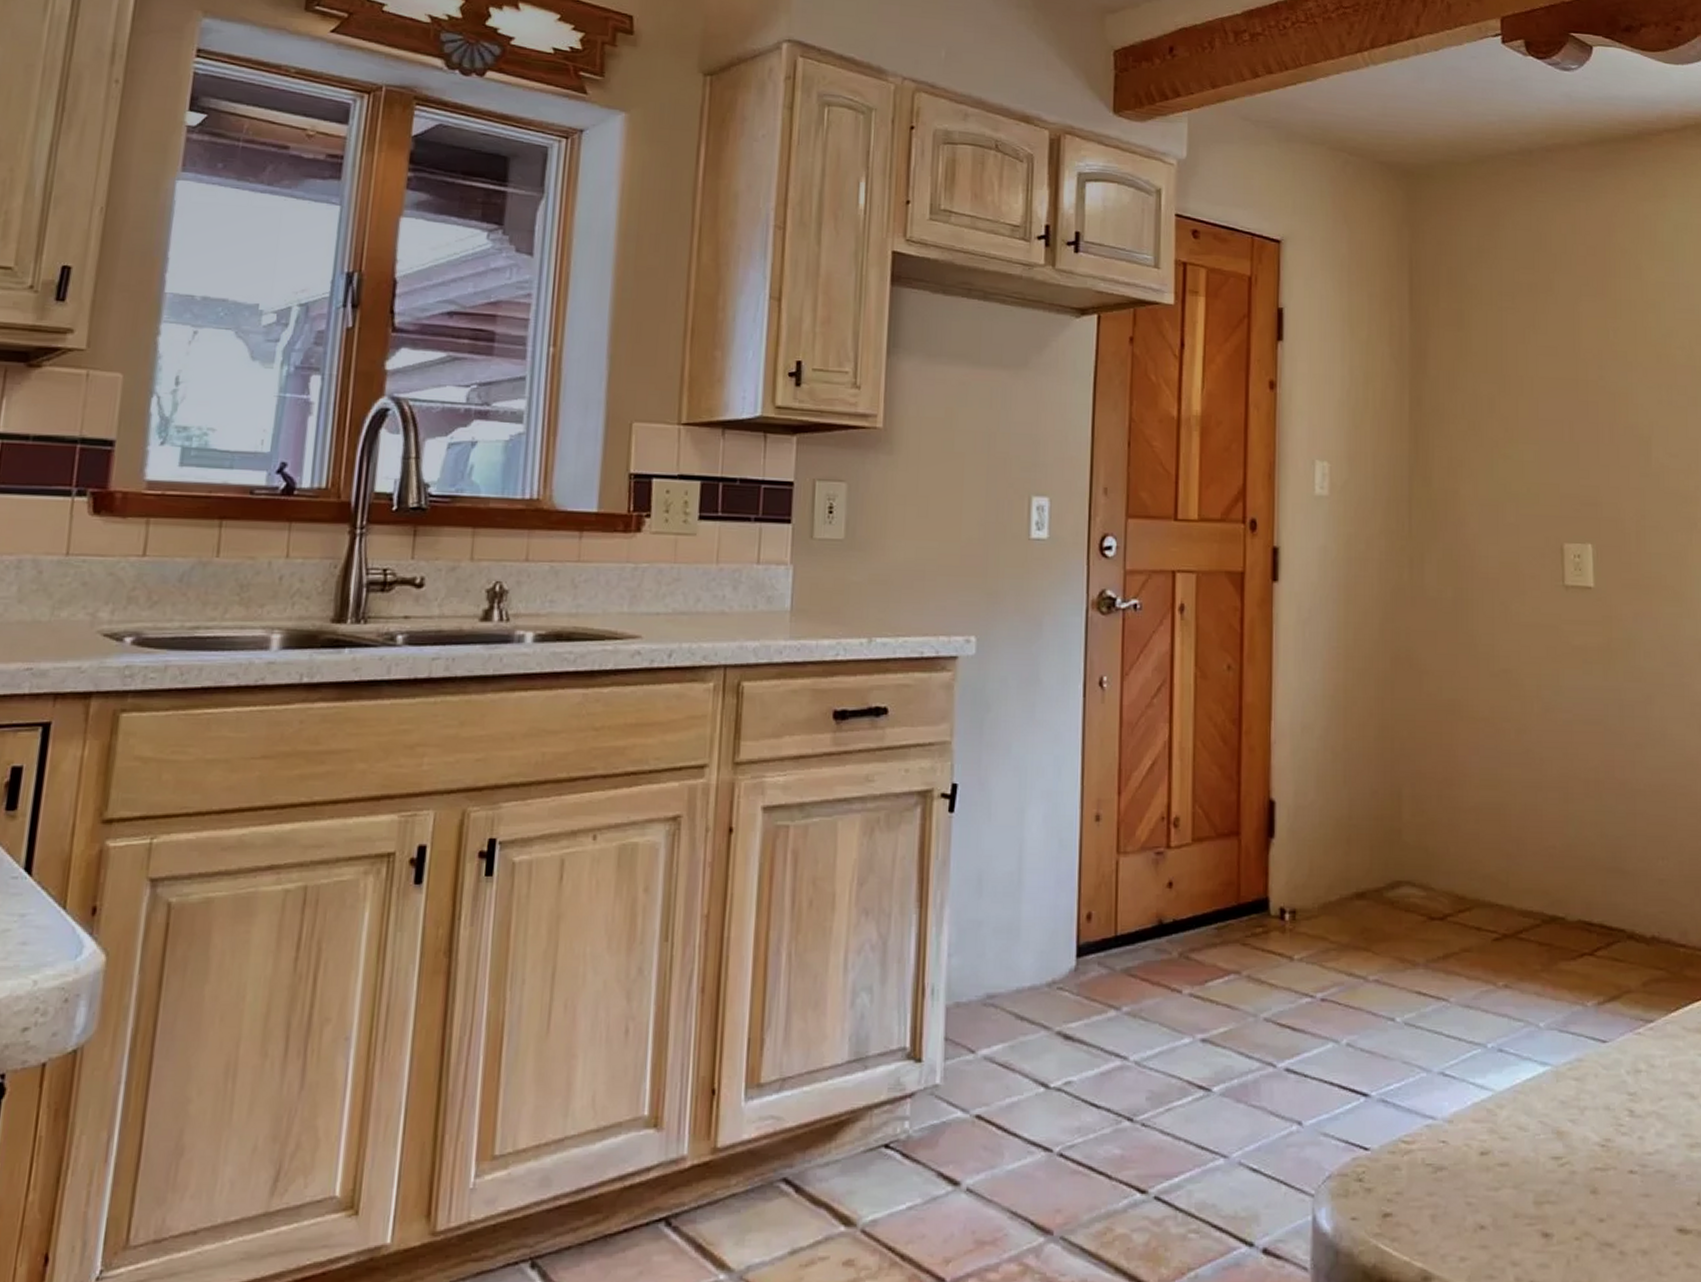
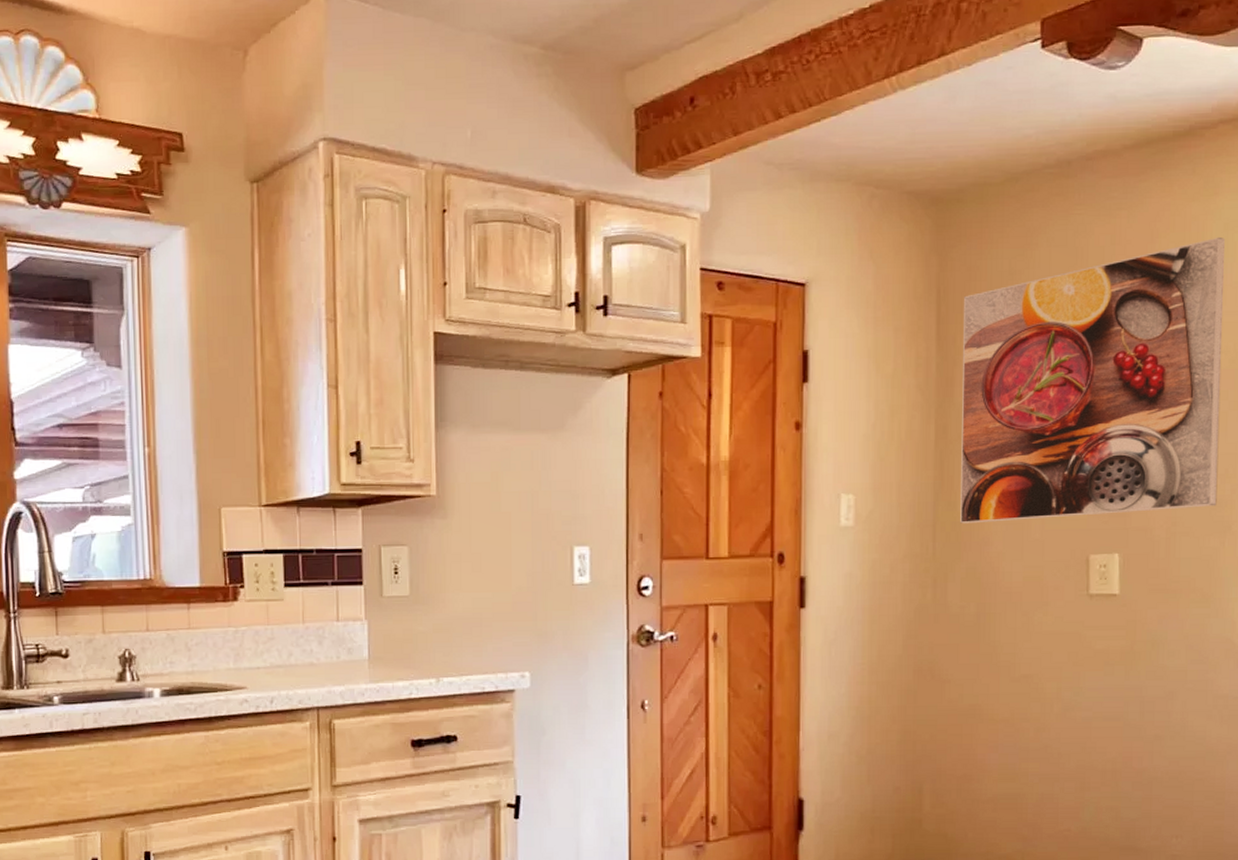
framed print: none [1434,236,1682,502] -> present [960,236,1225,524]

